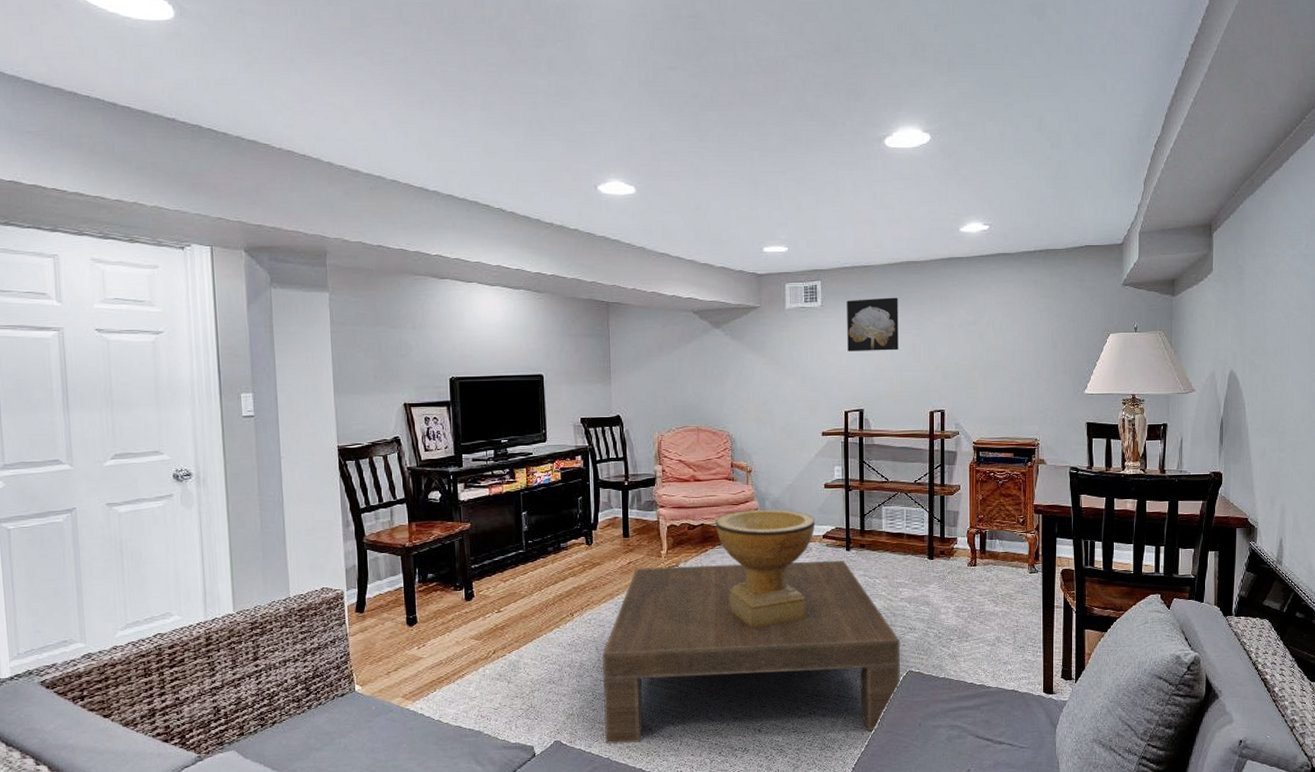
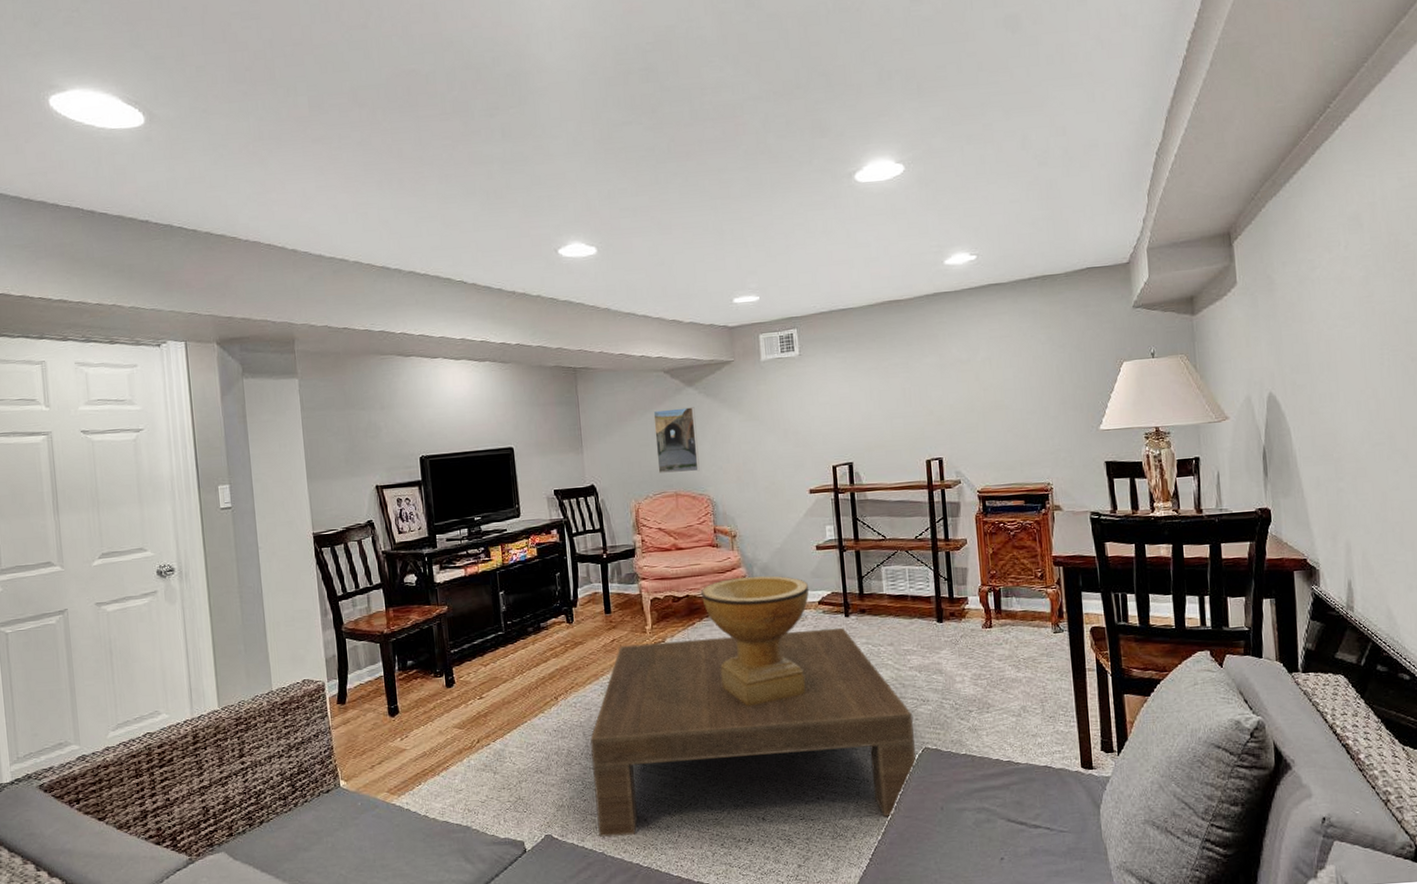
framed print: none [681,348,722,409] -> present [653,407,700,473]
wall art: present [847,297,899,351] -> none [826,340,887,402]

